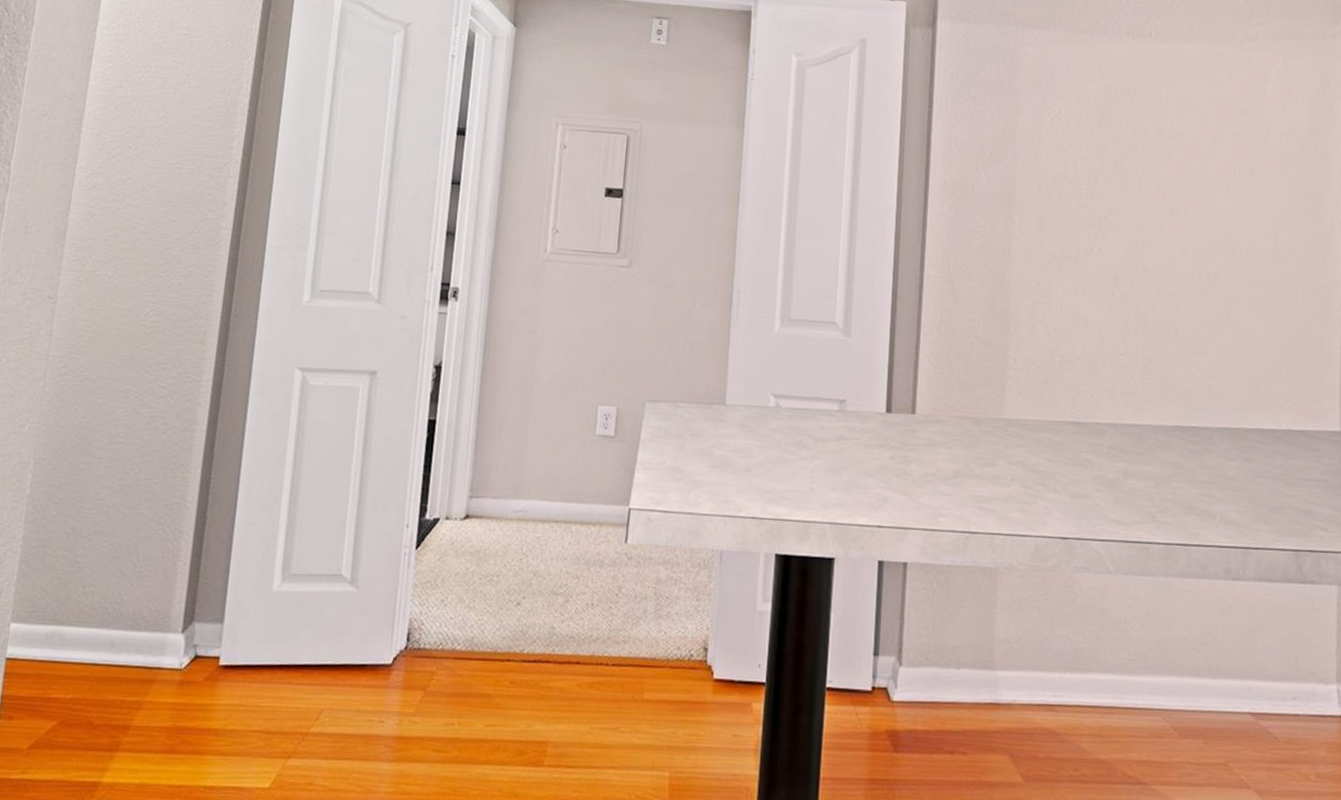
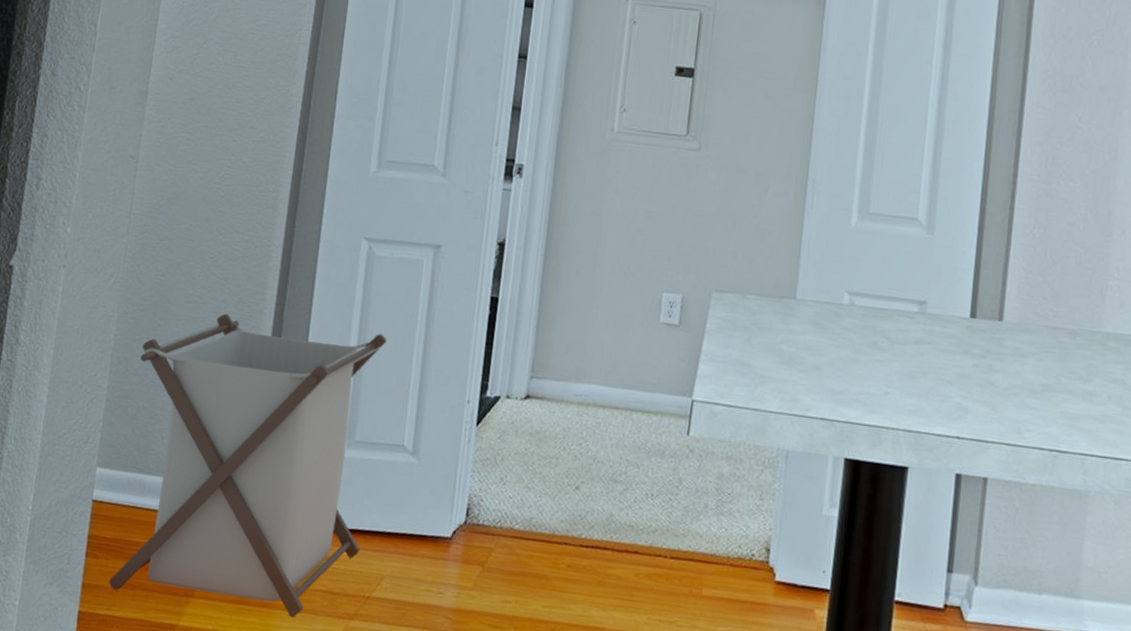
laundry basket: none [24,453,322,761] -> present [108,313,387,617]

